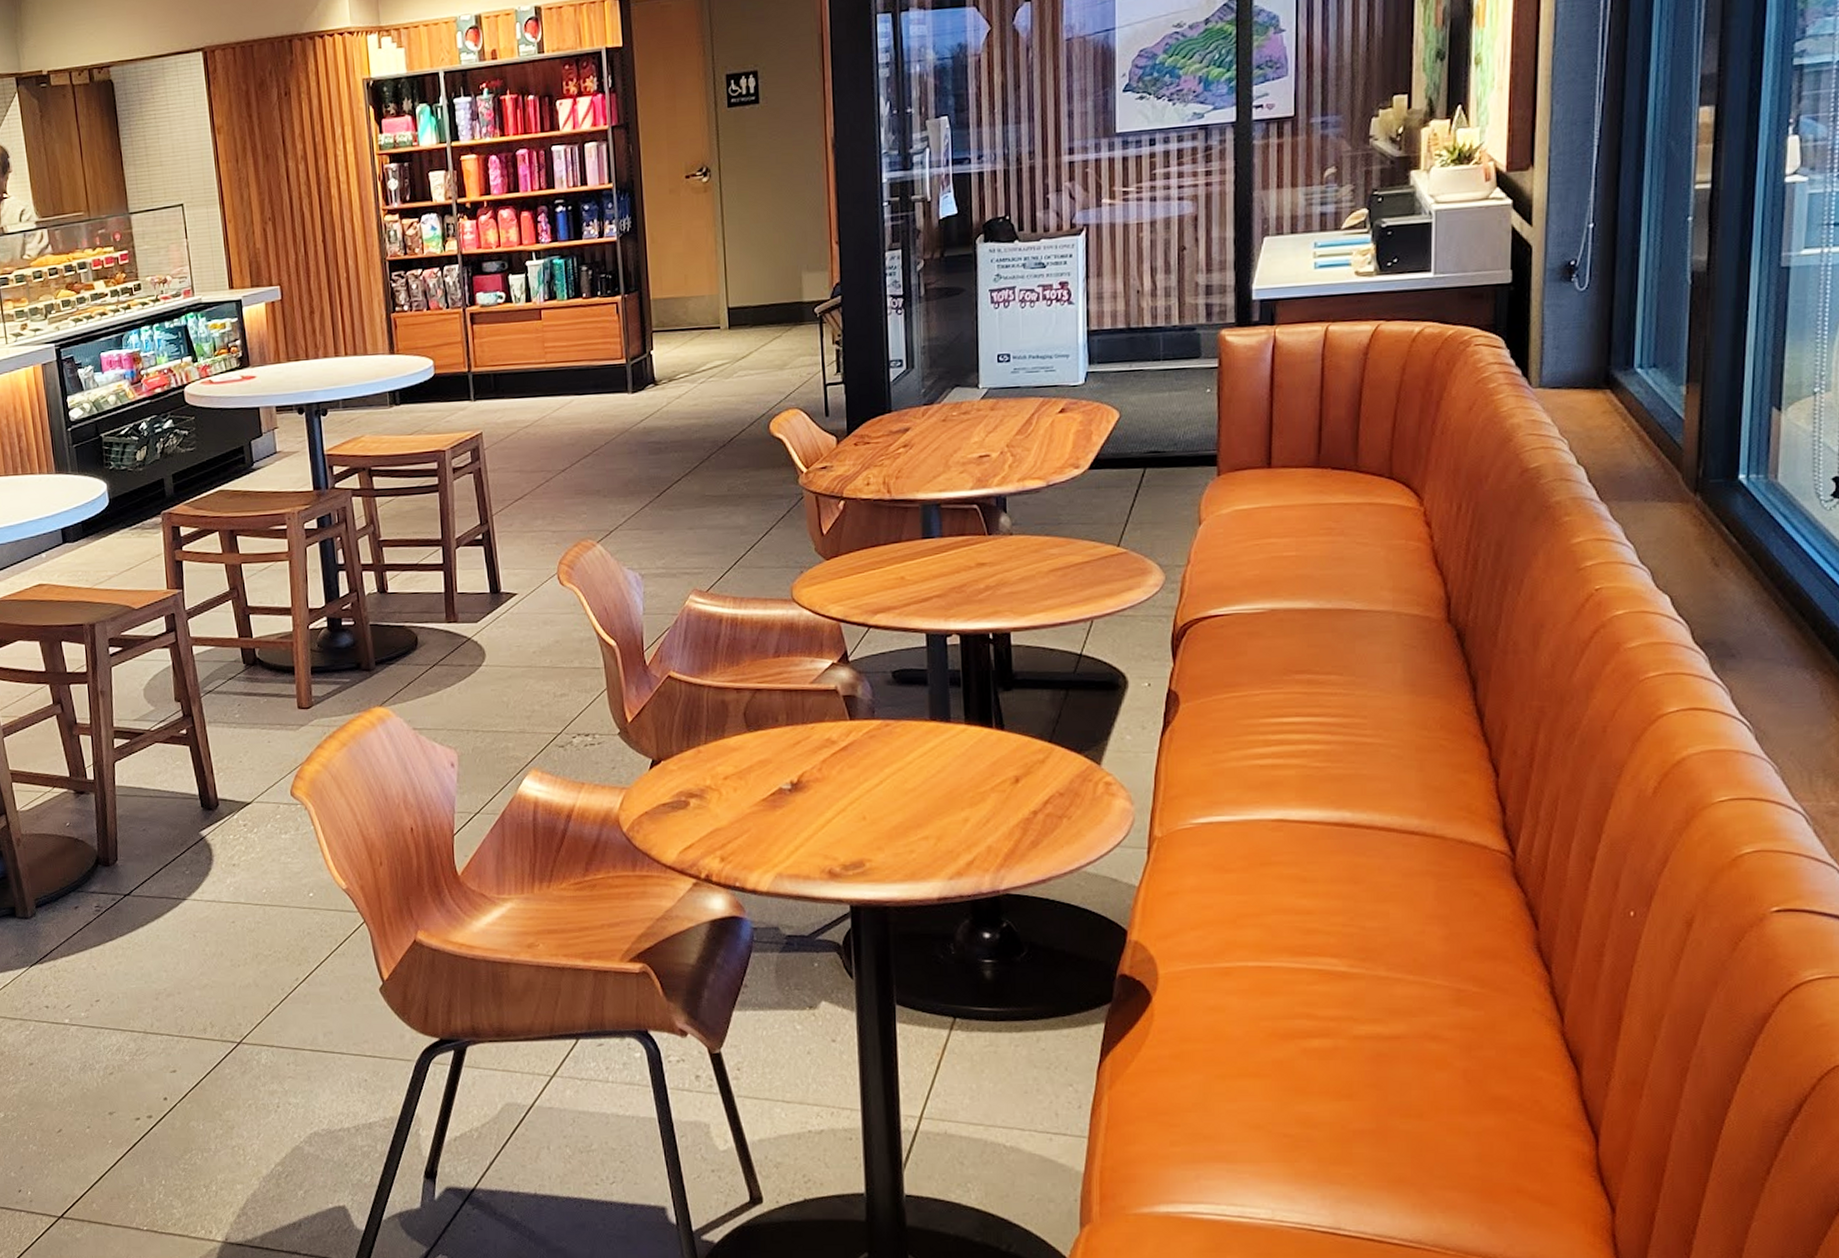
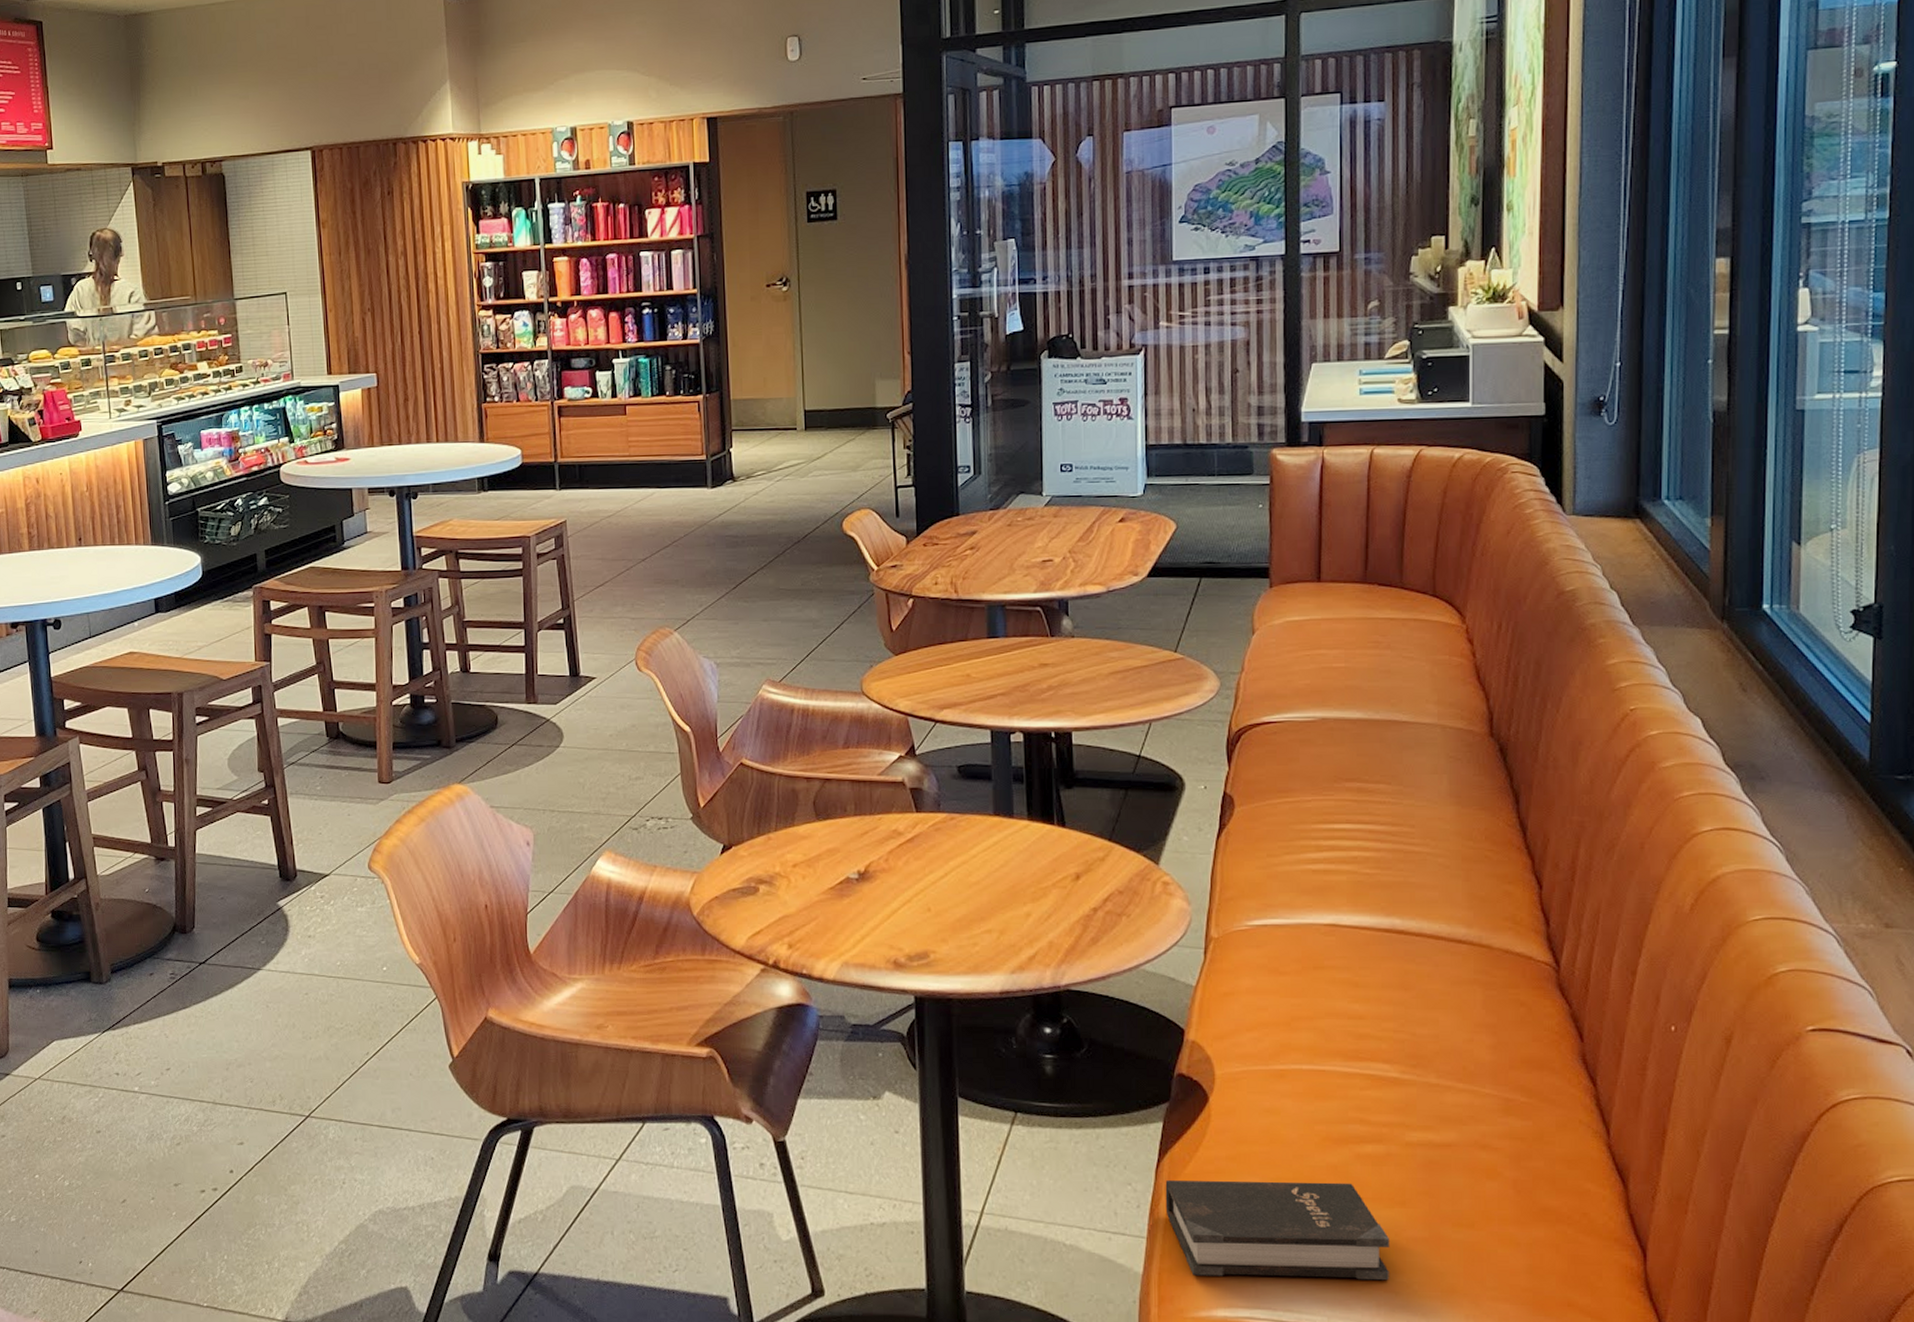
hardback book: none [1107,1077,1337,1173] -> present [1165,1180,1390,1281]

